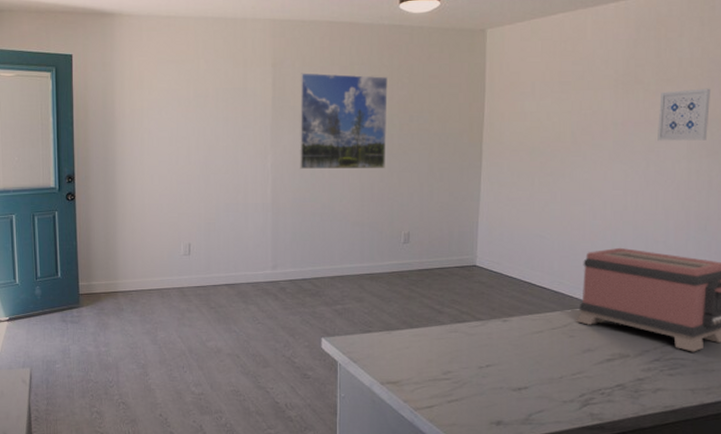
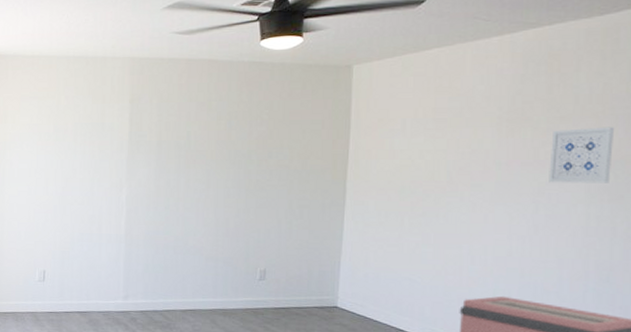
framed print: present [298,73,388,170] -> none [153,109,246,205]

